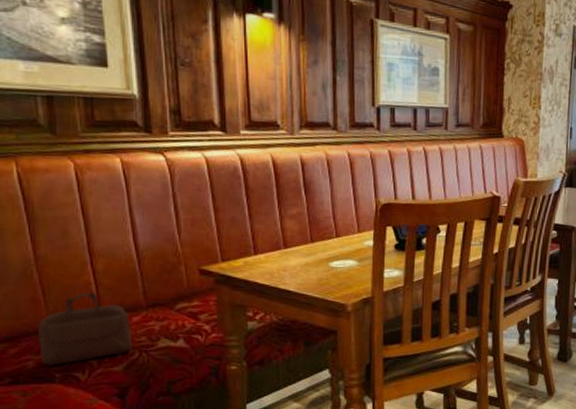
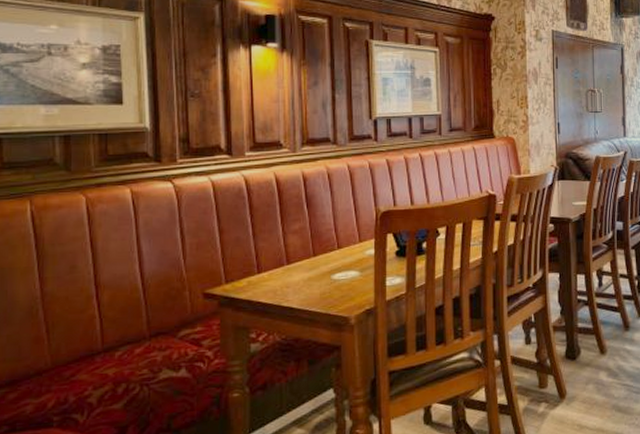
handbag: present [37,285,133,365] -> none [38,319,134,409]

